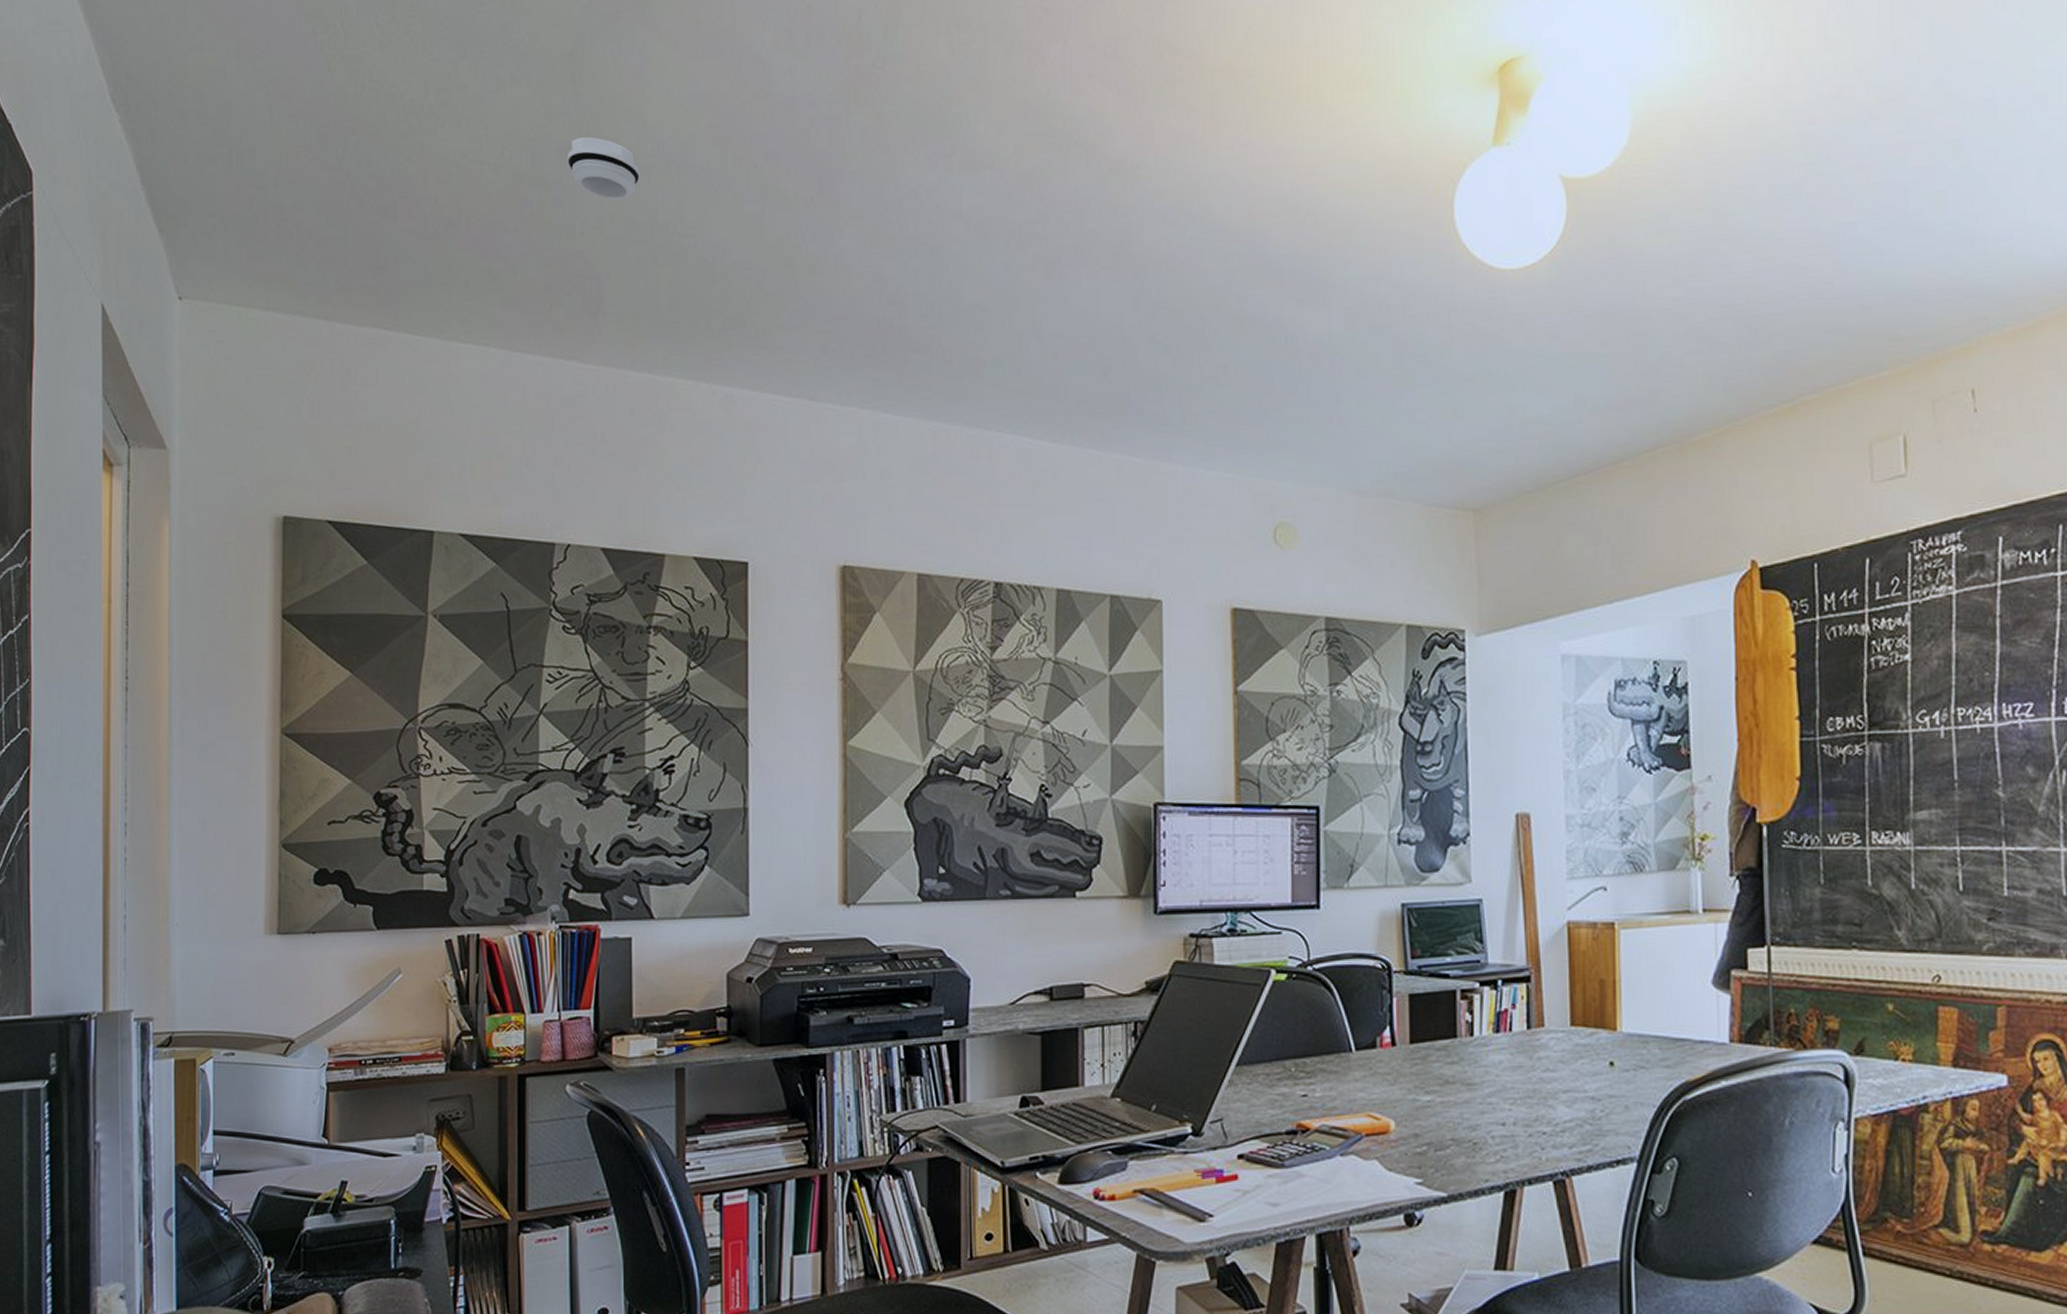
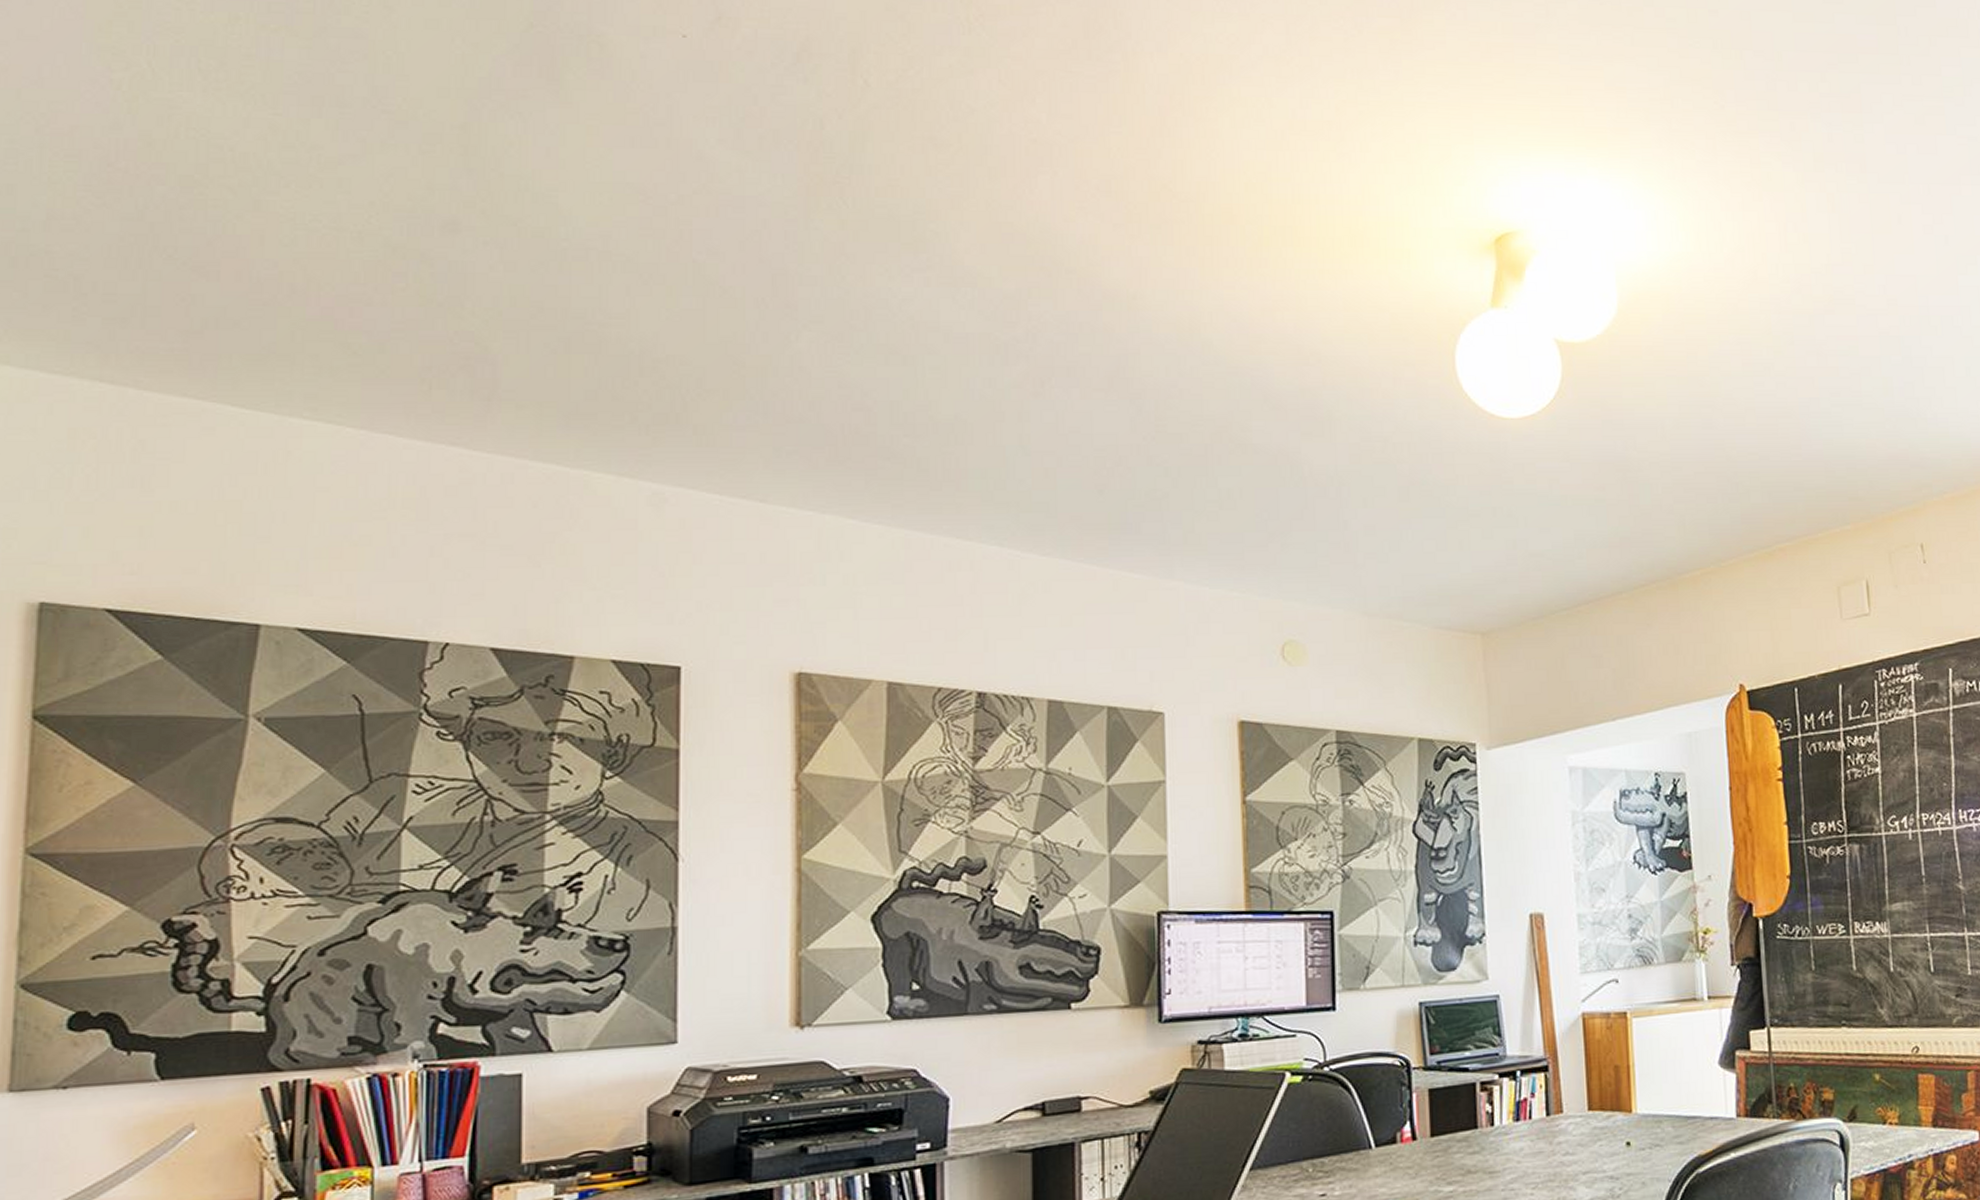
smoke detector: present [567,137,640,200] -> none [455,214,549,281]

